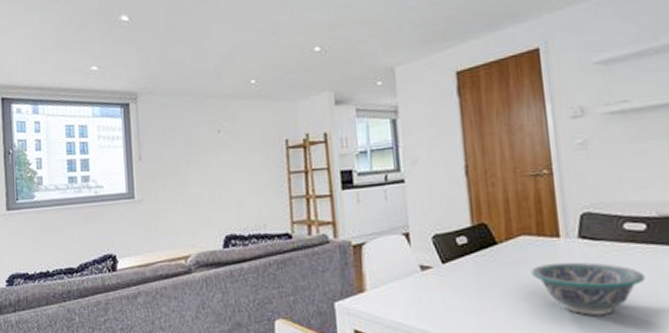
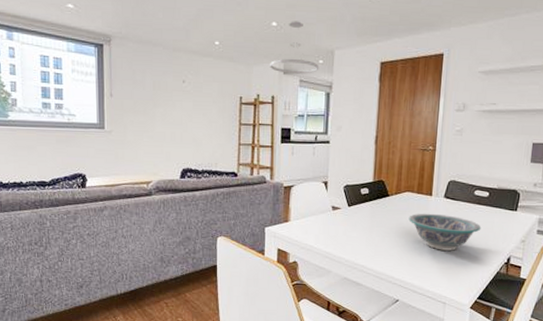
pendant light: none [317,40,379,104] -> present [270,21,319,74]

